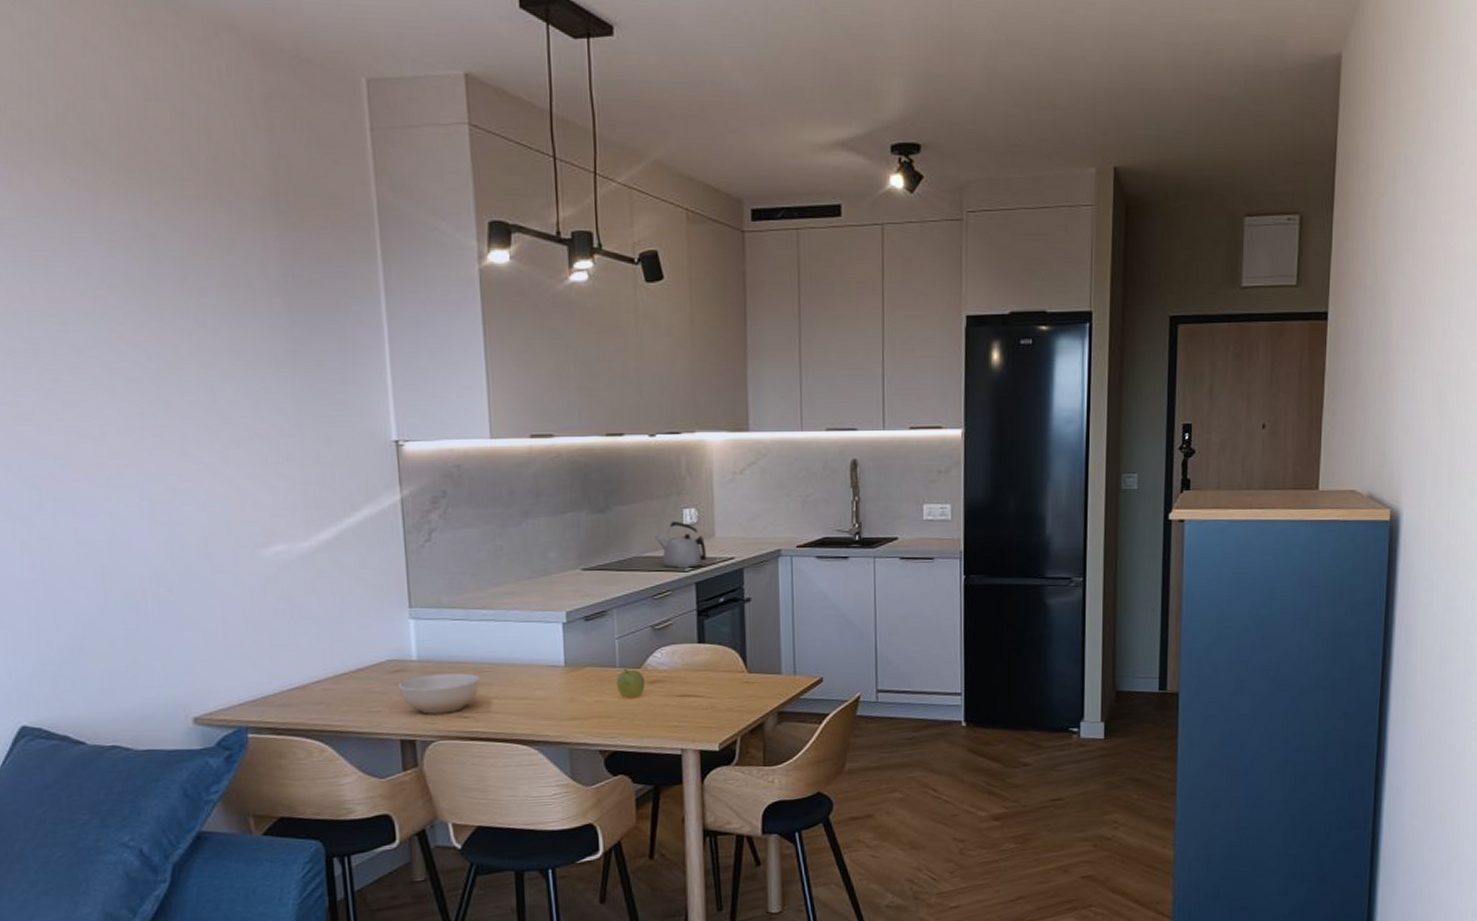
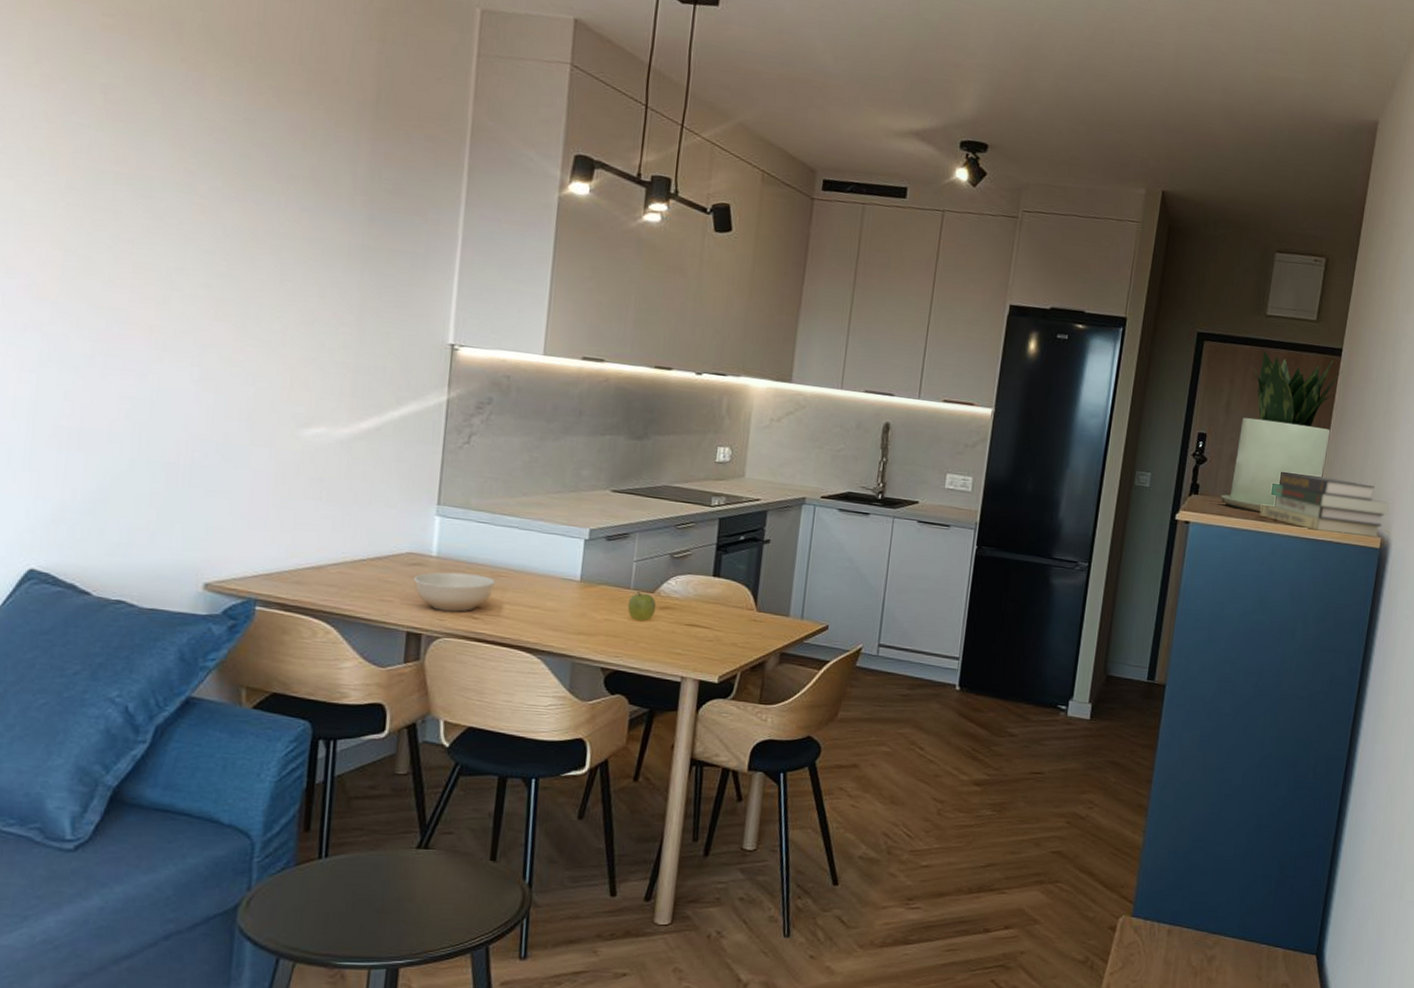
kettle: present [655,521,707,568] -> none [687,456,735,503]
planter: none [1213,325,1330,500] -> present [1219,350,1342,513]
books: none [1258,452,1397,511] -> present [1260,471,1390,538]

